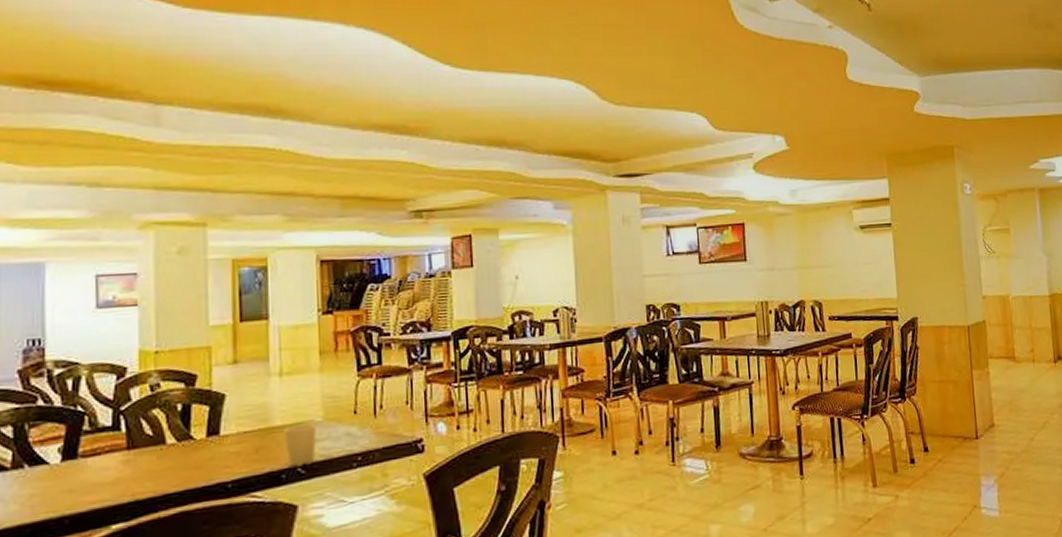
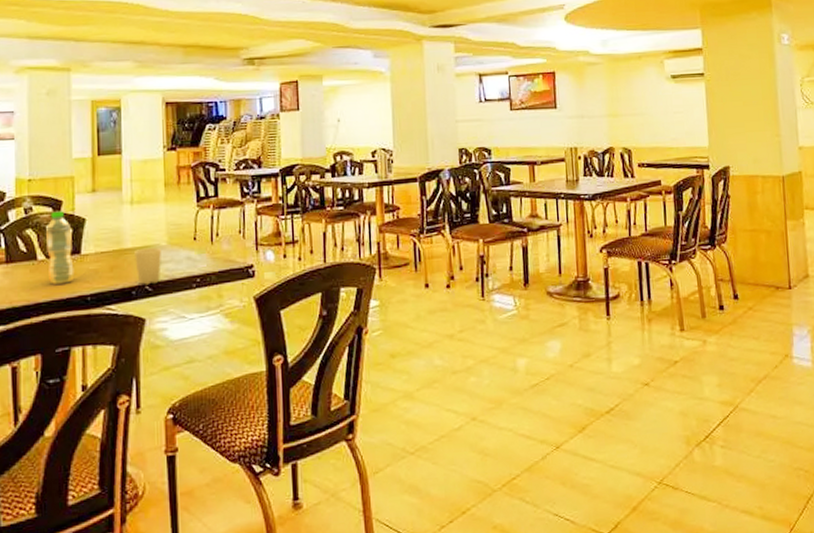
water bottle: none [176,386,212,472] -> present [45,211,75,284]

